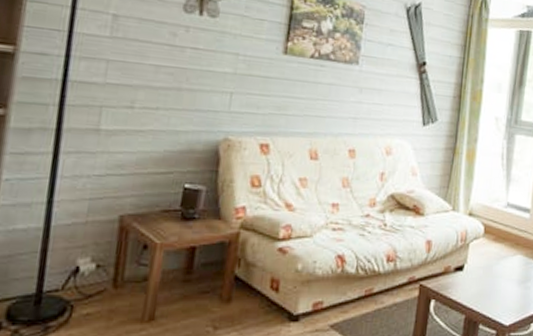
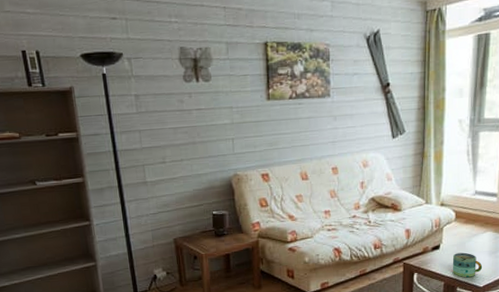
mug: none [475,278,510,312] -> present [452,252,483,278]

